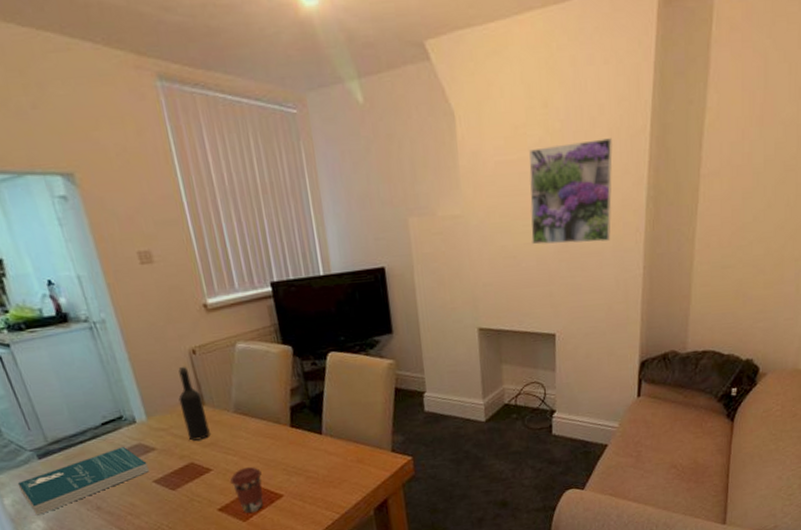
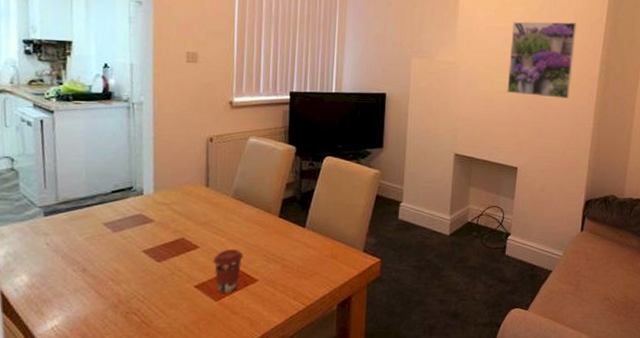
book: present [17,447,149,516] -> none [16,215,142,270]
wine bottle: present [178,366,210,441] -> none [186,150,208,218]

